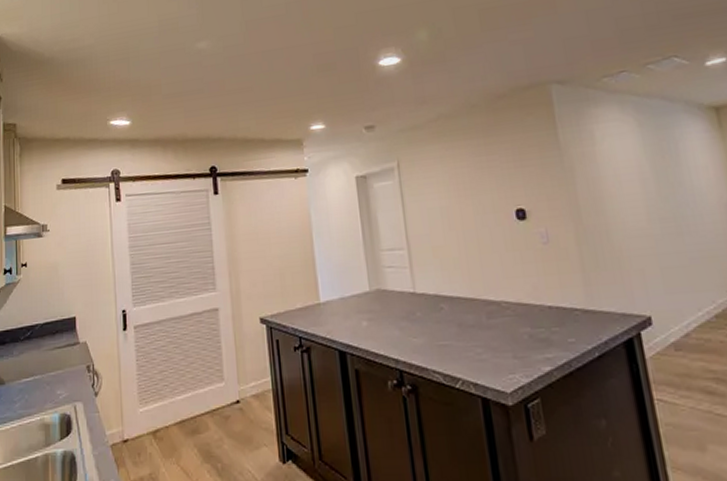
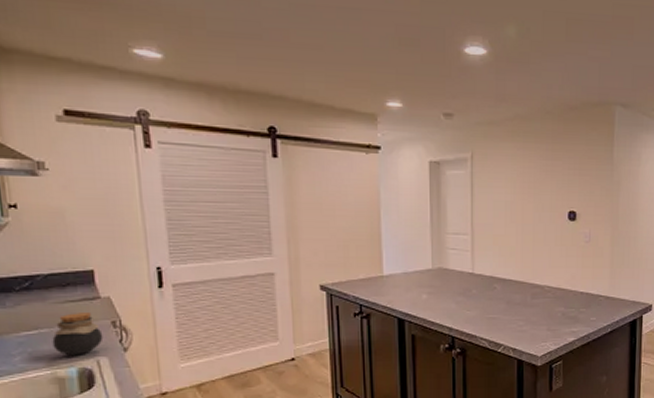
jar: none [43,358,80,401] -> present [52,313,104,356]

